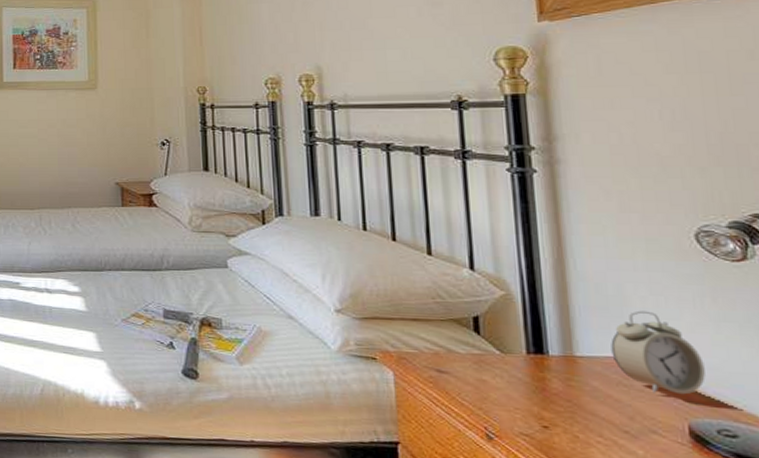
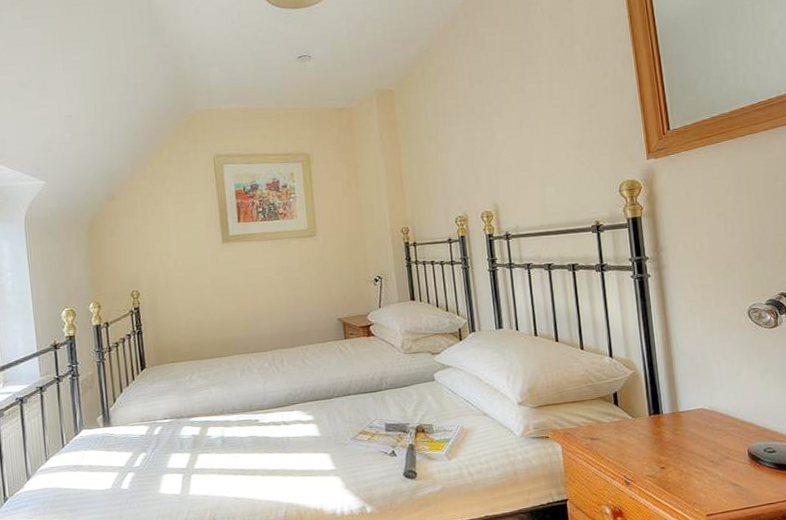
alarm clock: present [611,310,706,395] -> none [700,371,756,430]

